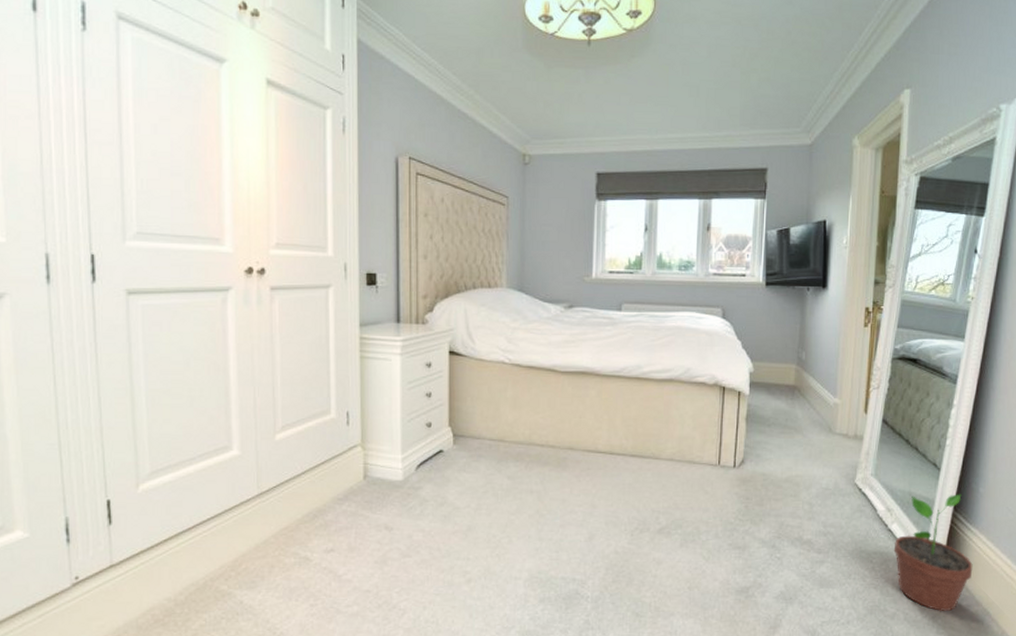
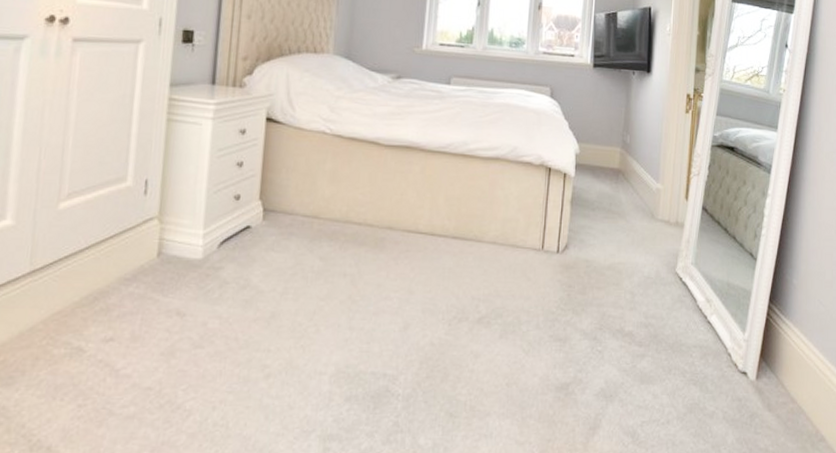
potted plant: present [893,494,973,611] -> none [712,285,788,409]

